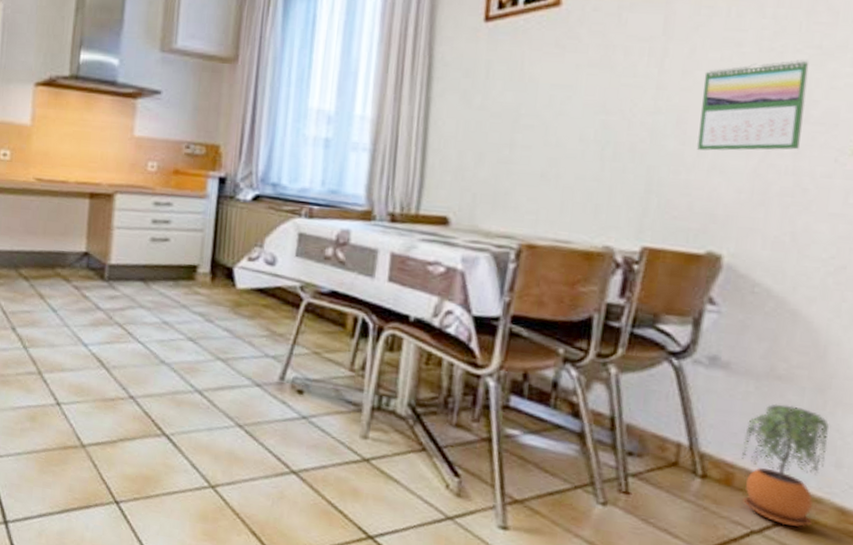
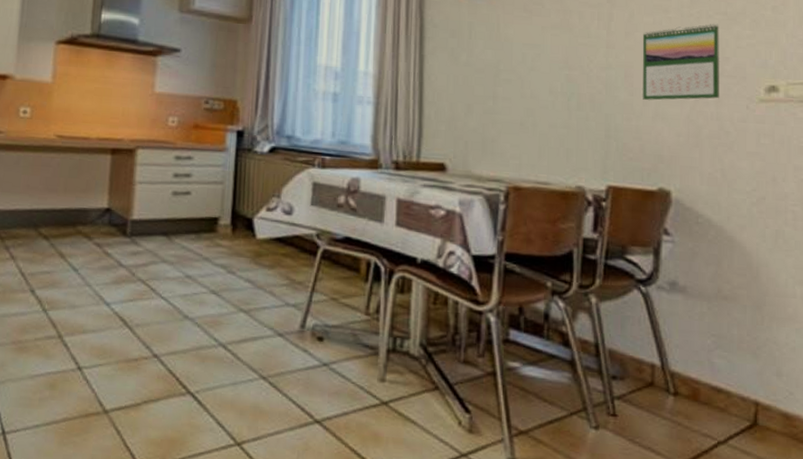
potted plant: present [742,404,829,527] -> none [704,322,769,434]

